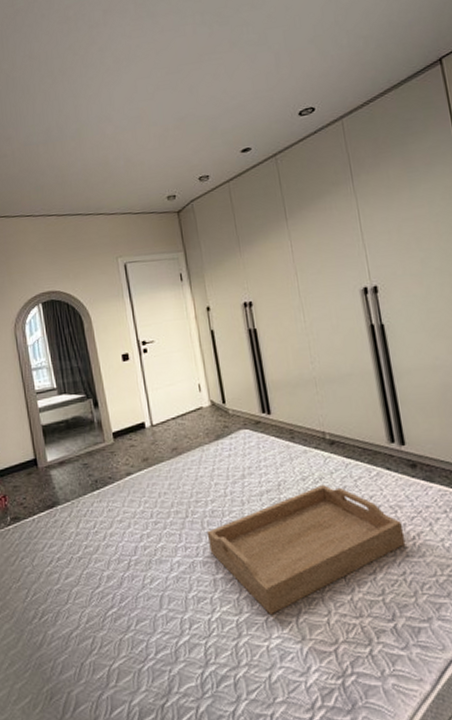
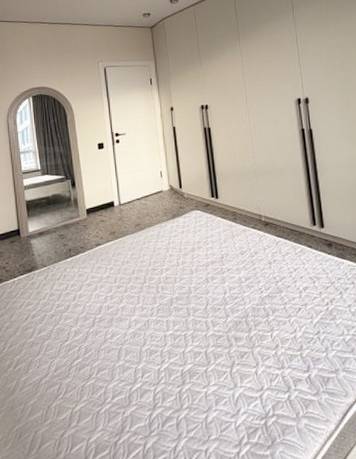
serving tray: present [206,485,406,614] -> none [160,259,321,365]

